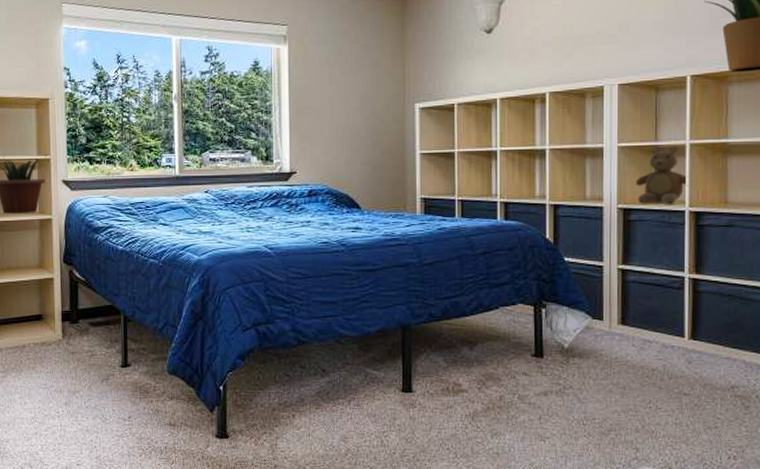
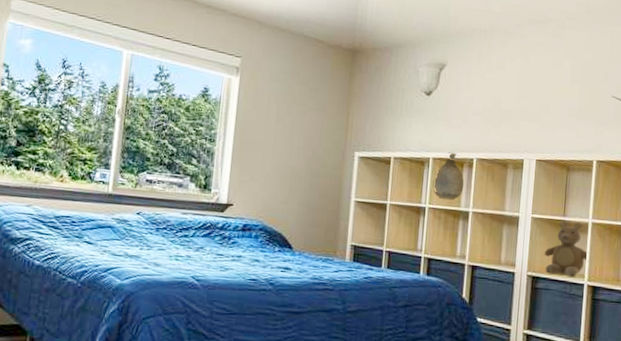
vase: none [502,90,538,141] -> present [432,152,464,201]

